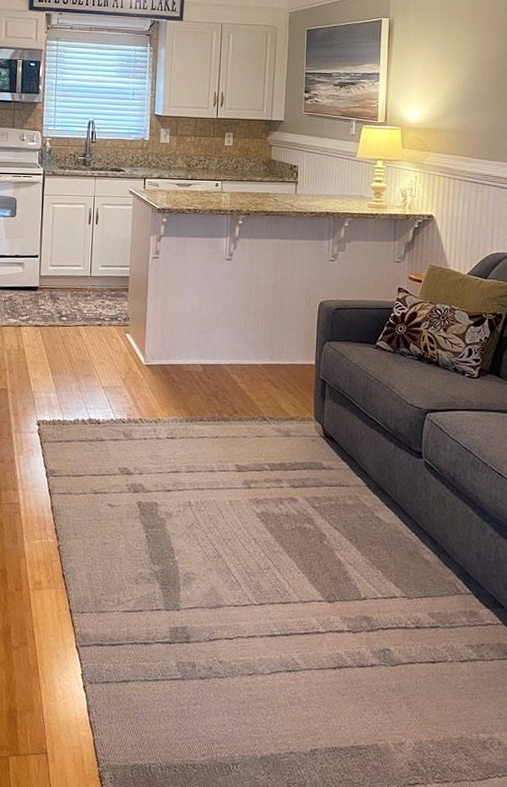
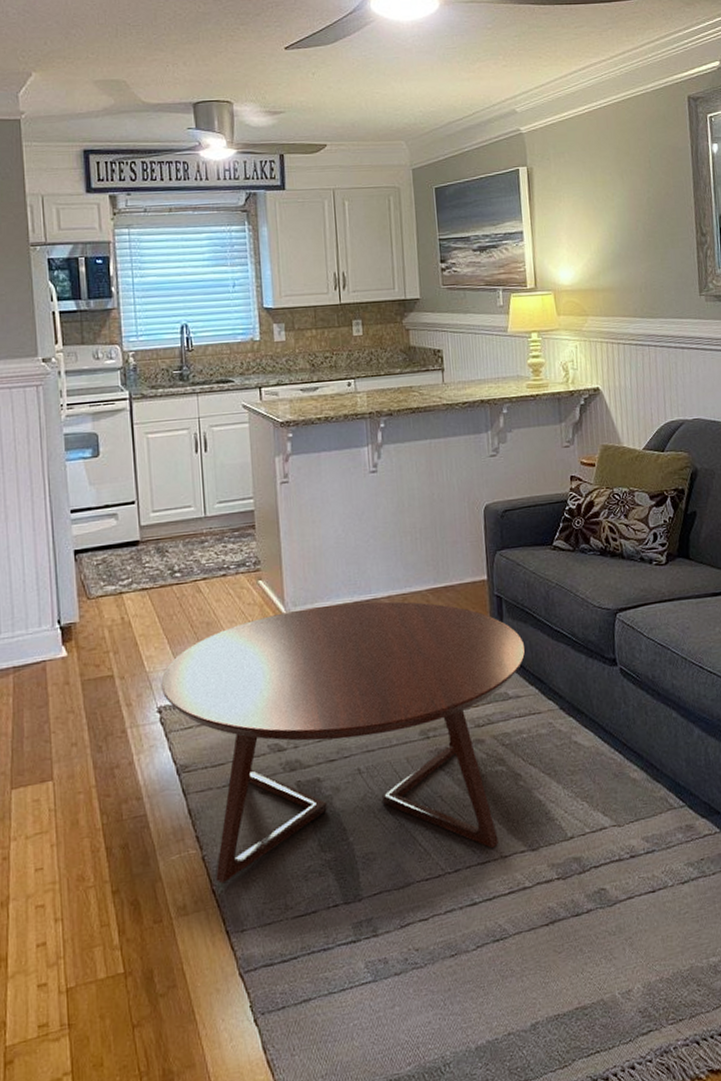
coffee table: none [42,362,342,593] -> present [161,601,526,884]

